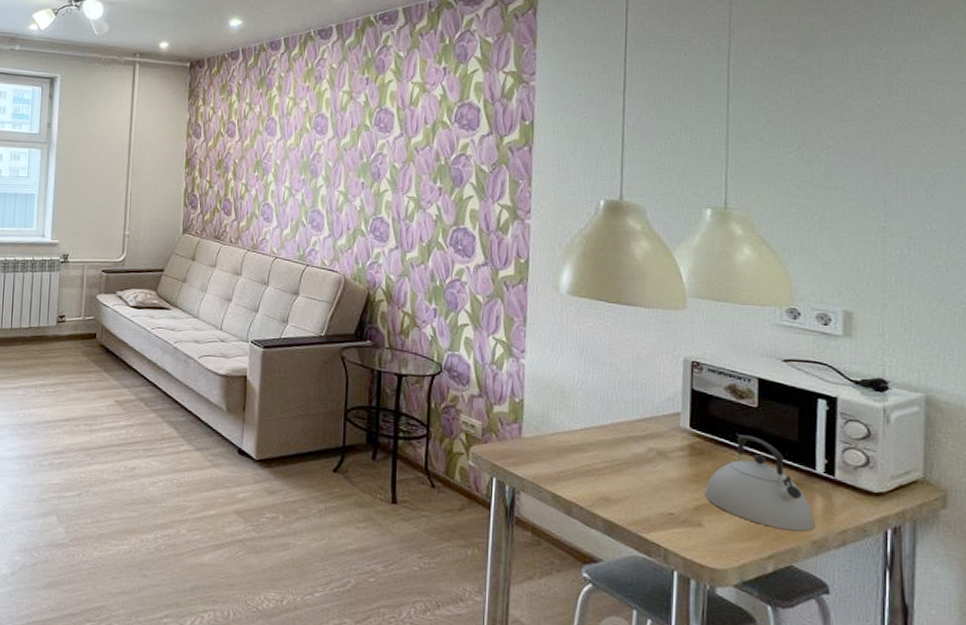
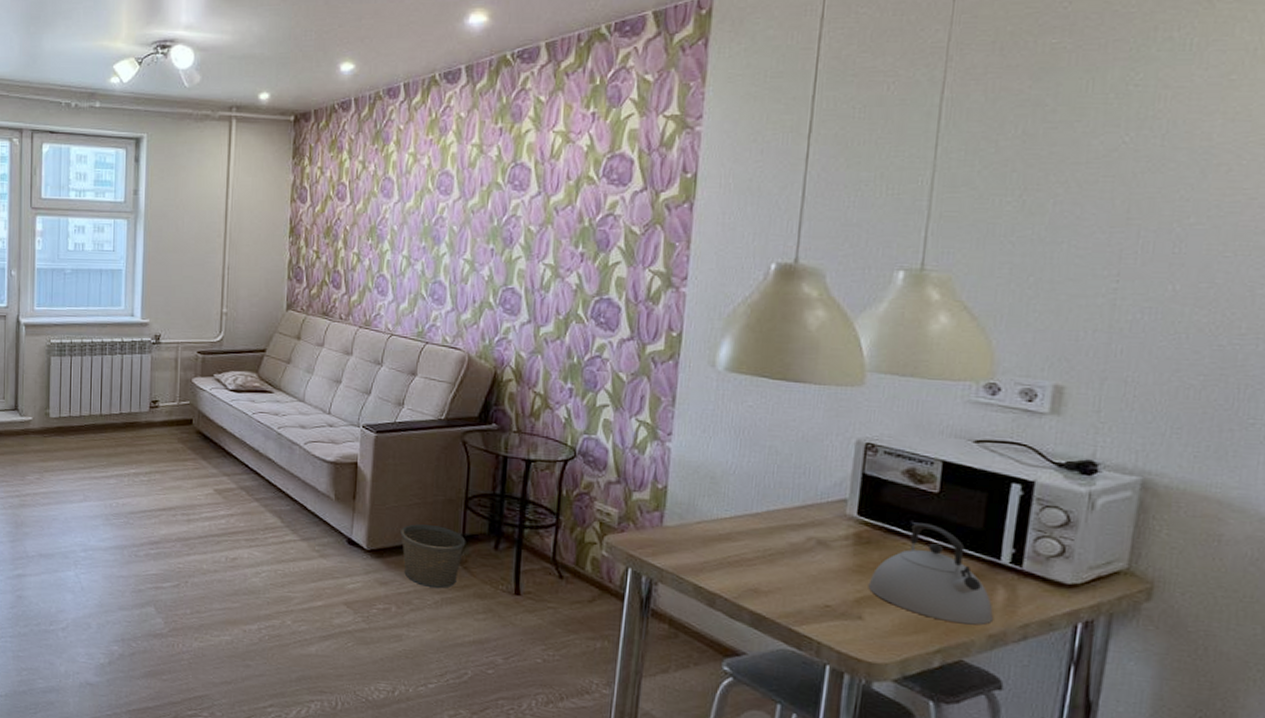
basket: none [286,434,347,497] -> present [400,524,466,588]

